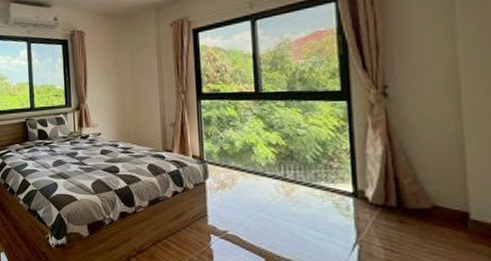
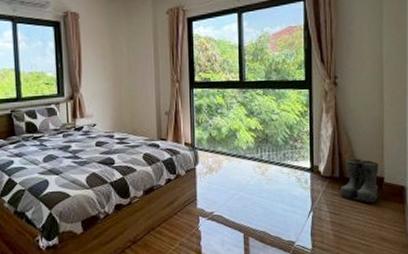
boots: none [399,185,462,243] -> present [340,158,379,203]

